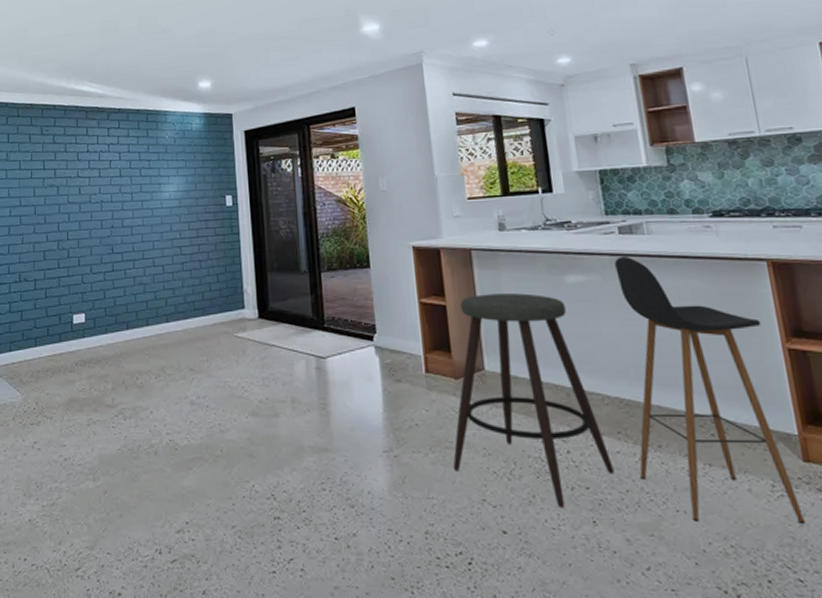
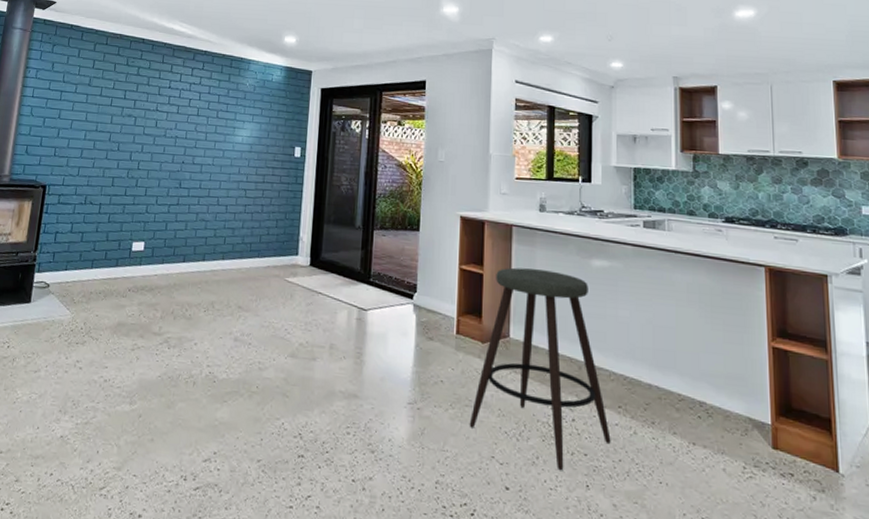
bar stool: present [614,257,805,525] -> none [633,248,766,505]

